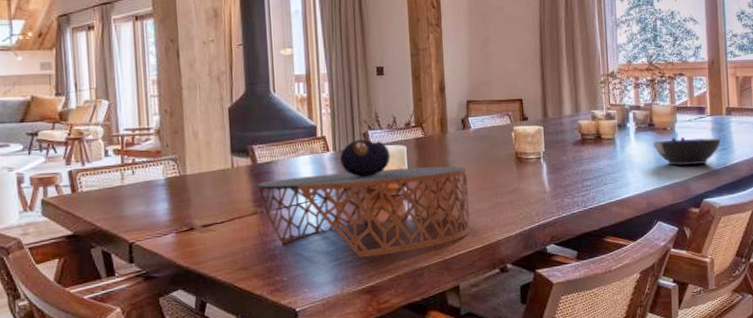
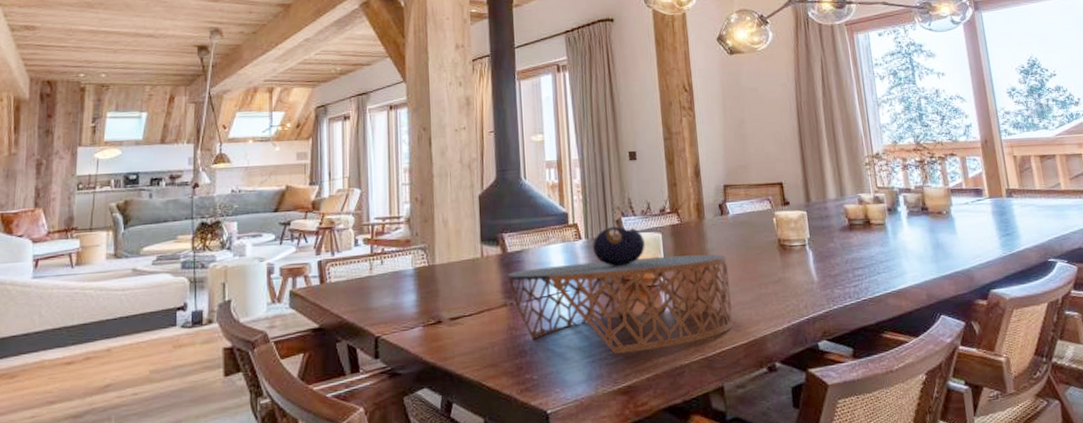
cereal bowl: present [653,137,721,166] -> none [928,221,1004,253]

